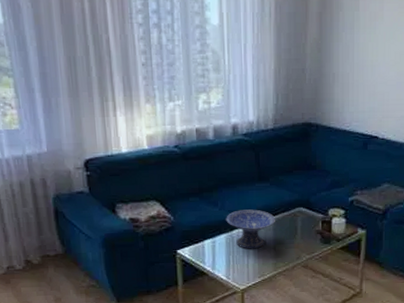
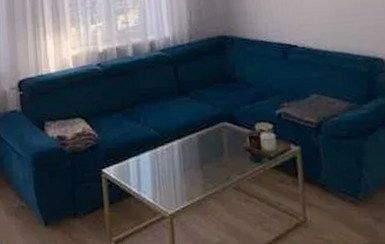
decorative bowl: present [226,209,276,249] -> none [149,125,201,168]

